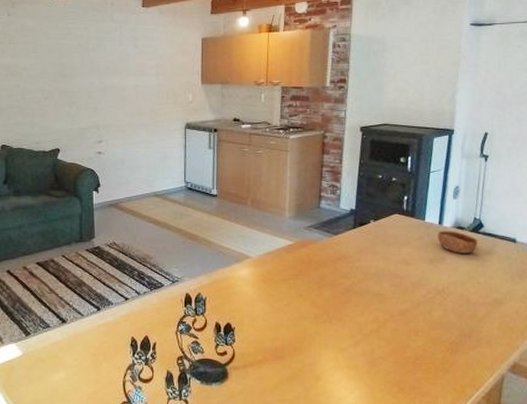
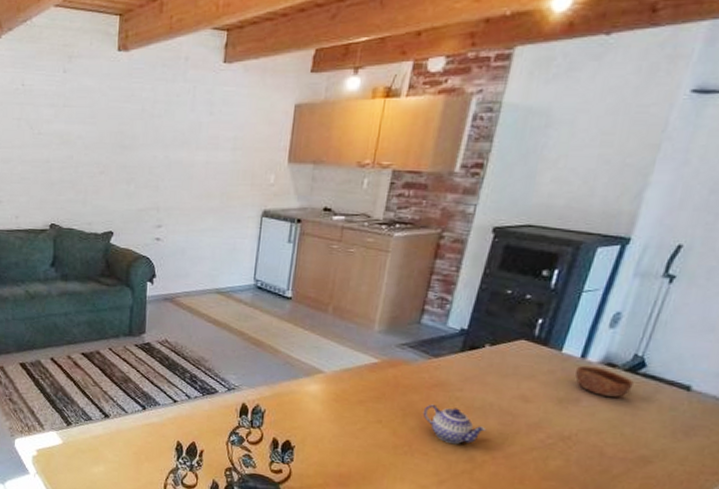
teapot: none [333,275,383,308] -> present [422,404,487,445]

